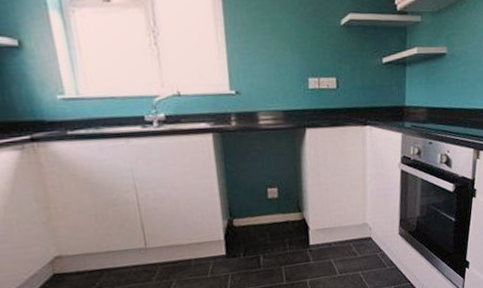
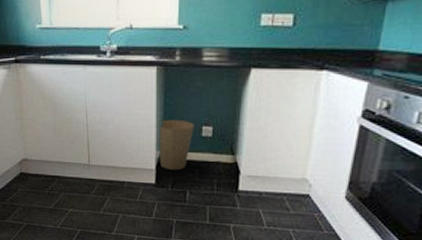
trash can: none [223,184,260,238] -> present [158,119,194,171]

